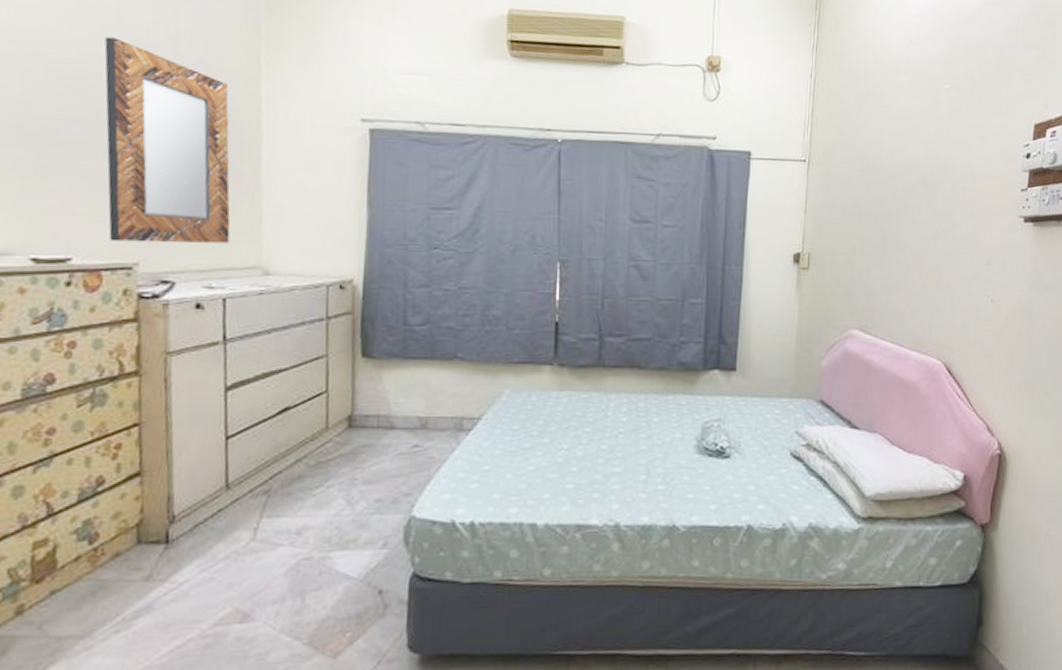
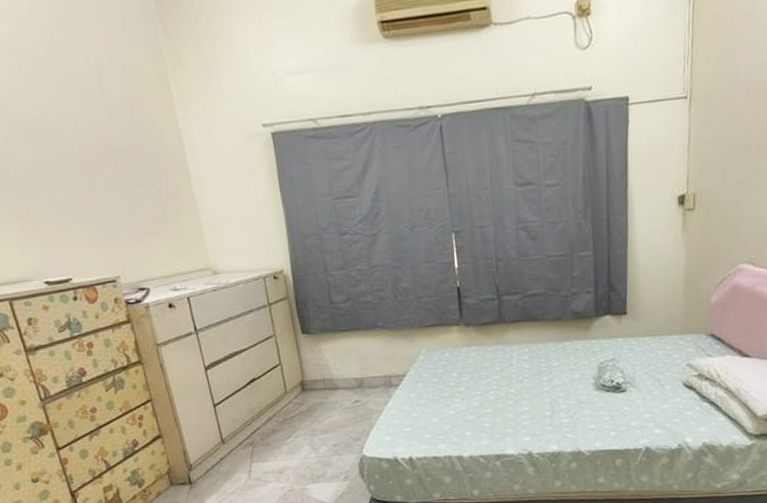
home mirror: present [104,37,231,244] -> none [46,84,181,261]

